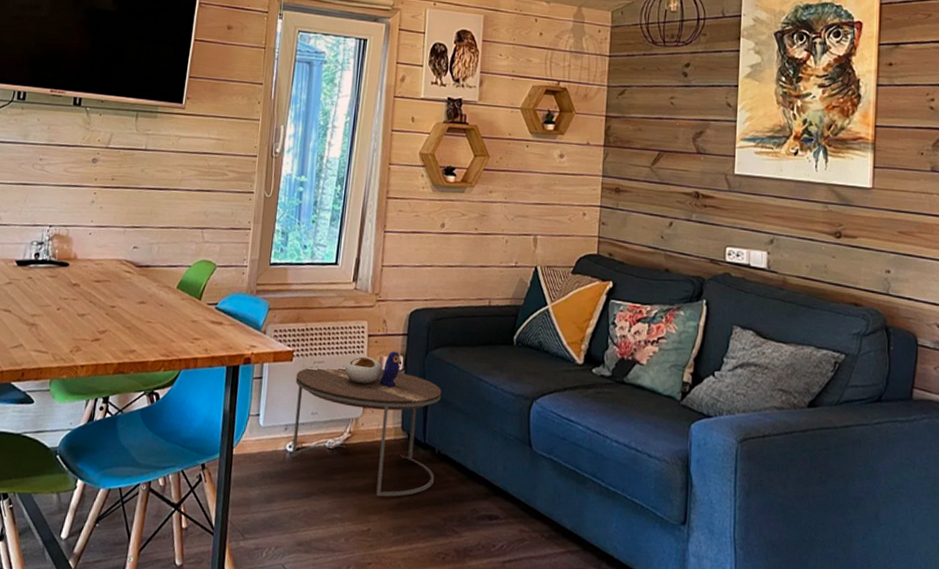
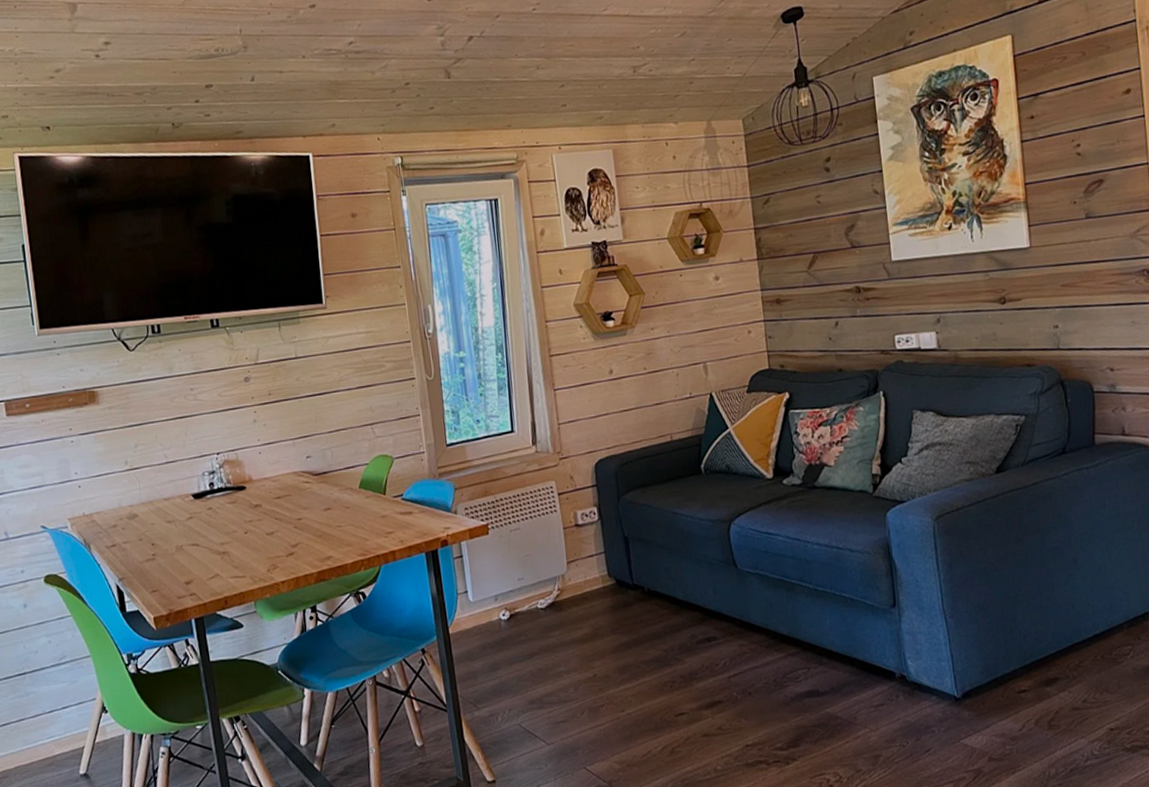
side table: present [292,351,442,497] -> none [495,503,649,644]

